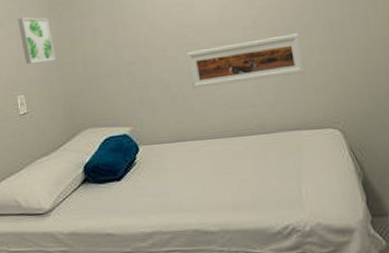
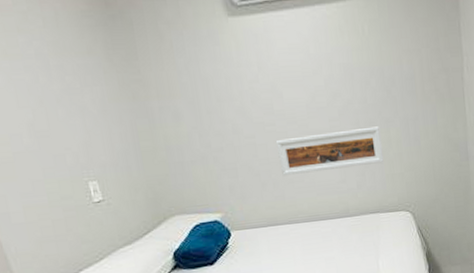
wall art: present [17,17,55,65] -> none [80,93,132,148]

